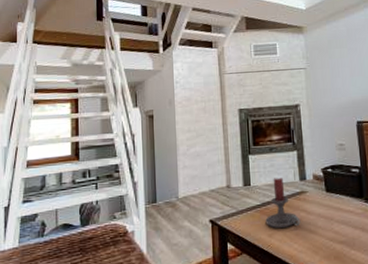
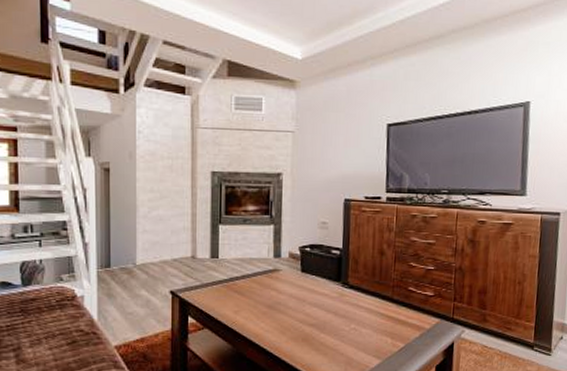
candle holder: present [265,177,301,229] -> none [232,252,270,306]

